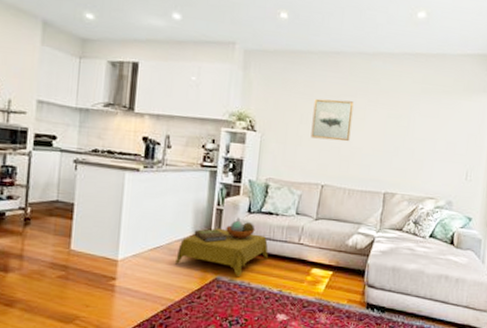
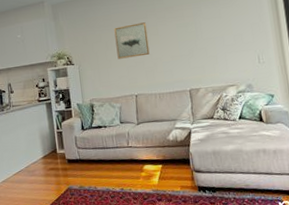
side table: present [175,220,268,278] -> none [34,138,106,184]

